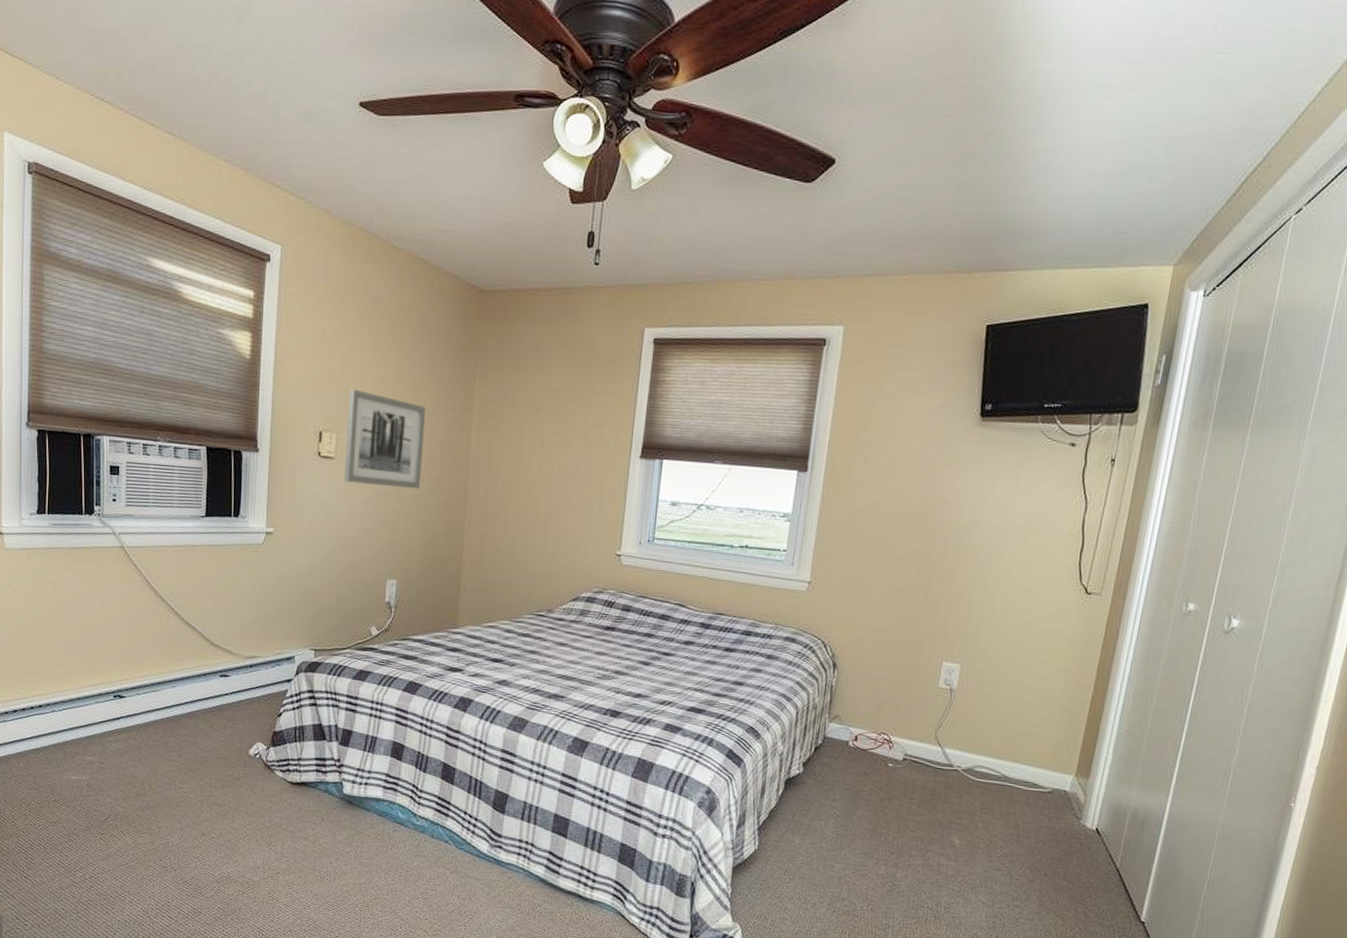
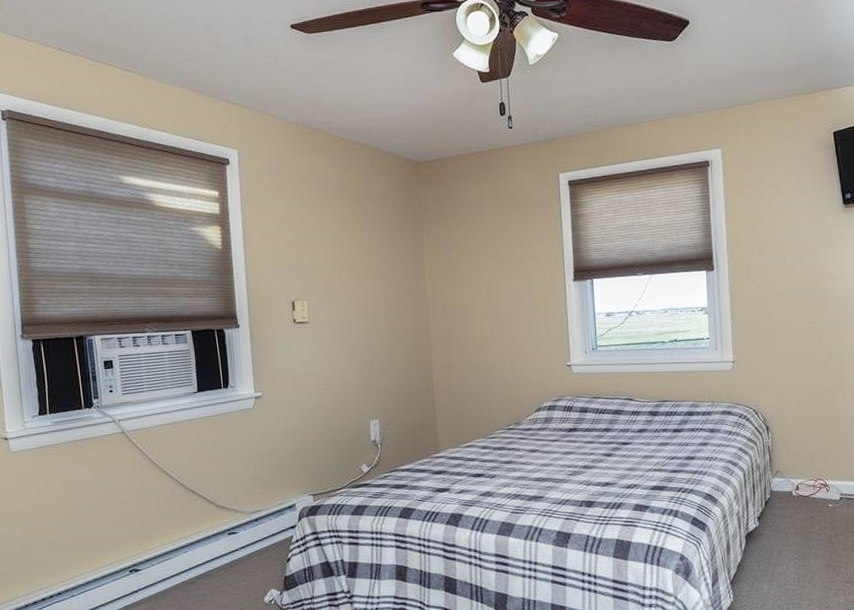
wall art: present [344,388,426,490] -> none [314,260,388,342]

